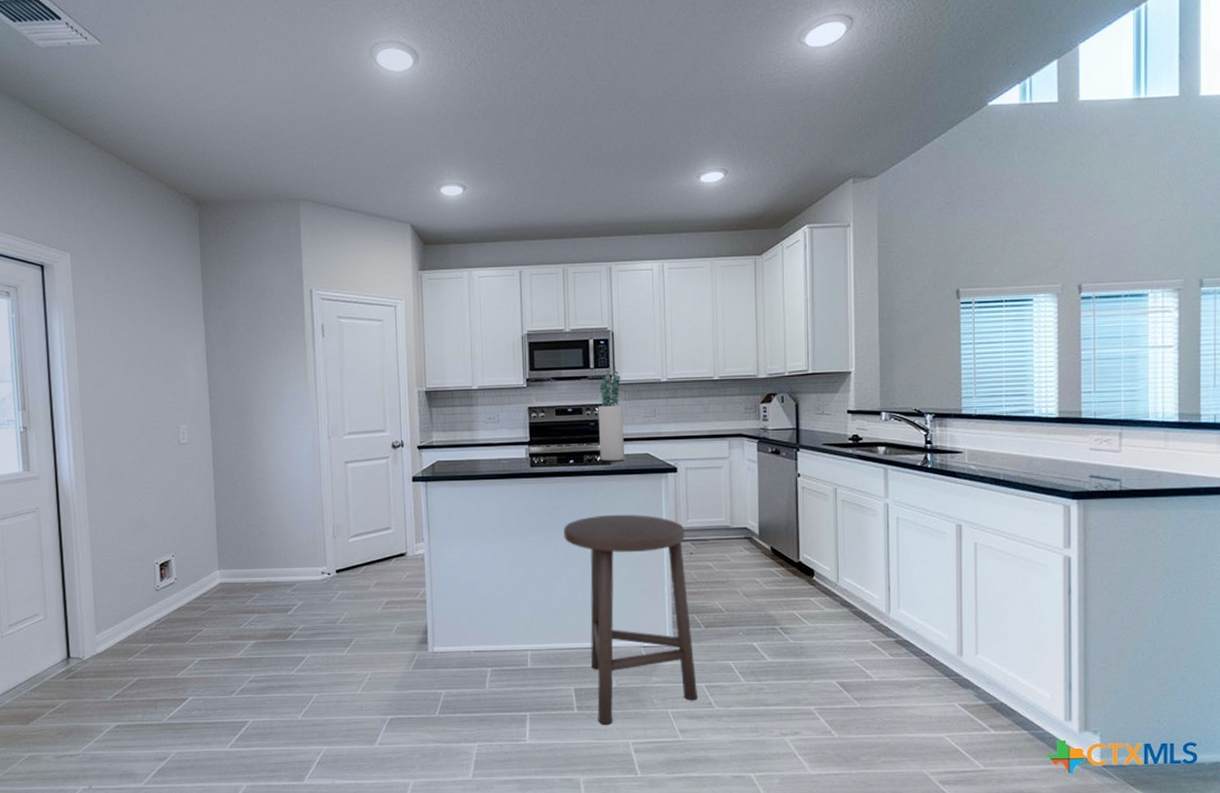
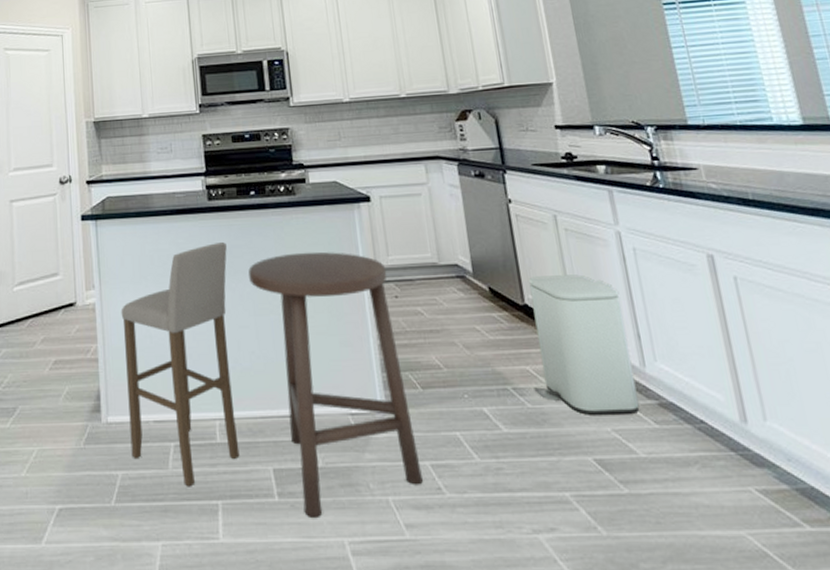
bar stool: none [447,504,547,702] -> present [121,242,240,487]
vase: present [597,367,624,462] -> none [277,88,310,193]
pedal bin: none [797,538,880,649] -> present [528,274,640,415]

